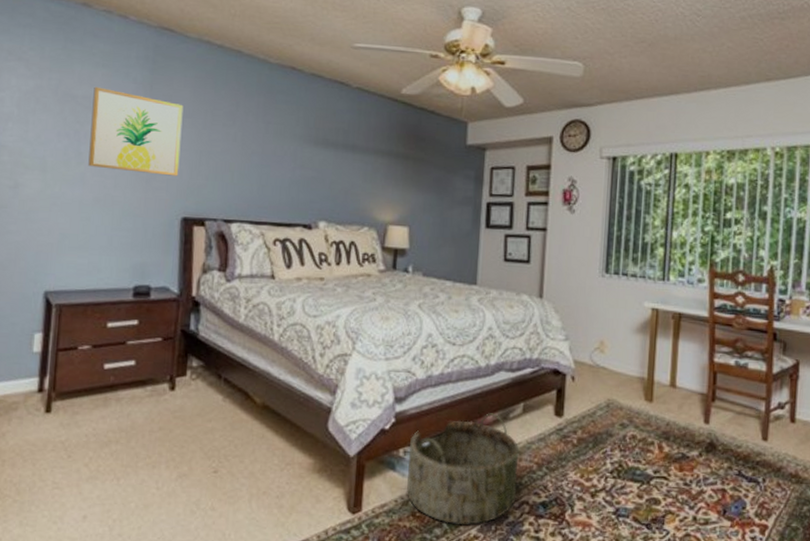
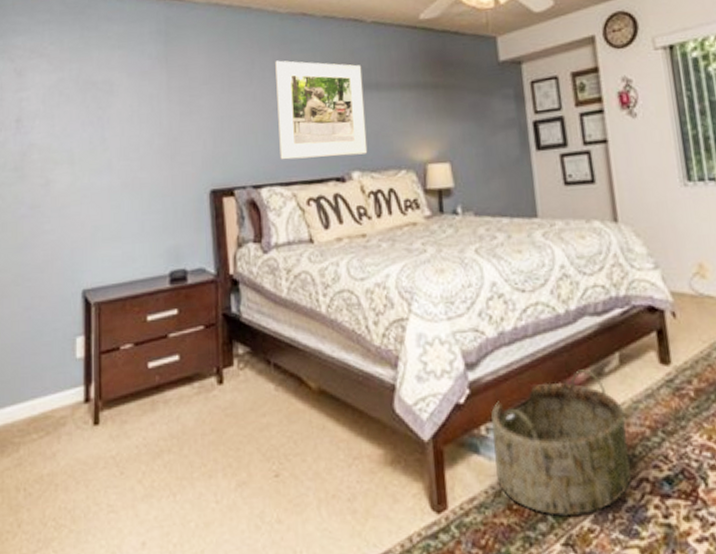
wall art: present [88,86,184,176] -> none [112,69,202,152]
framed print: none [253,107,341,207] -> present [275,60,368,160]

